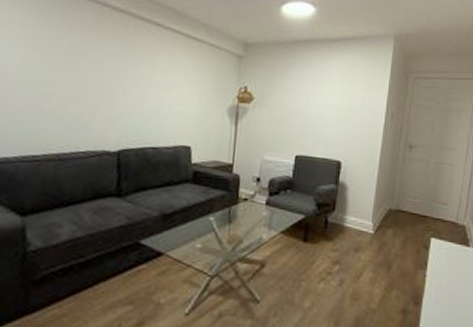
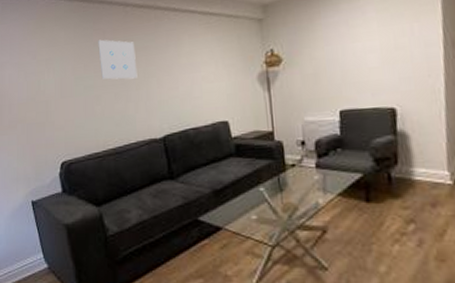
wall art: none [58,32,105,84] -> present [98,39,138,80]

